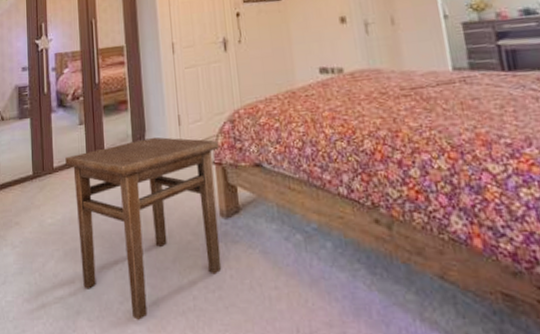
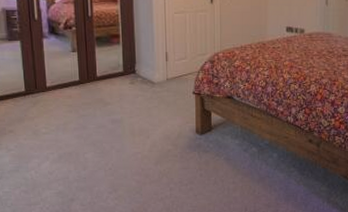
side table: present [65,136,222,321] -> none [58,68,199,205]

